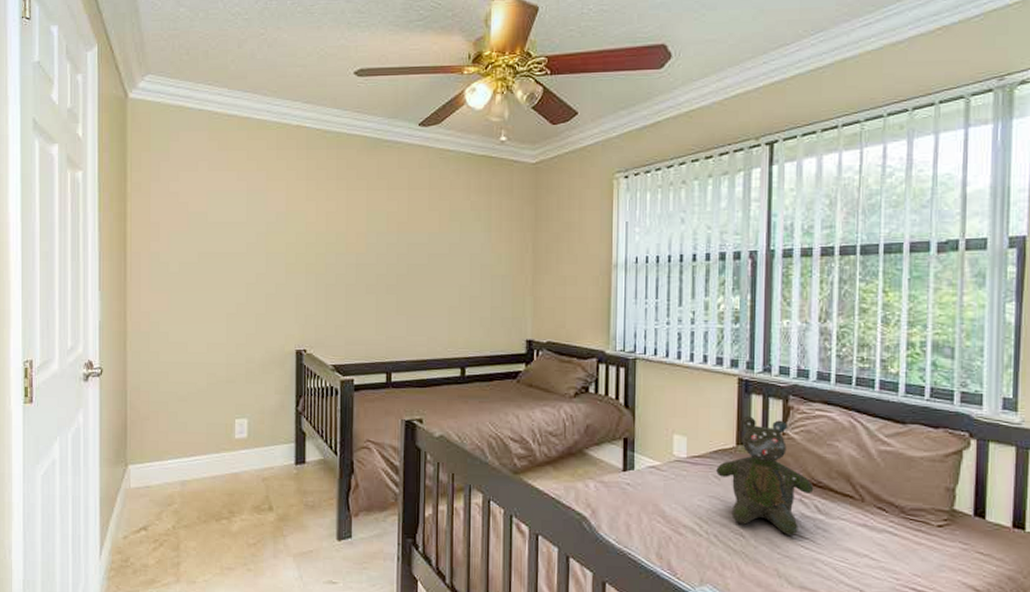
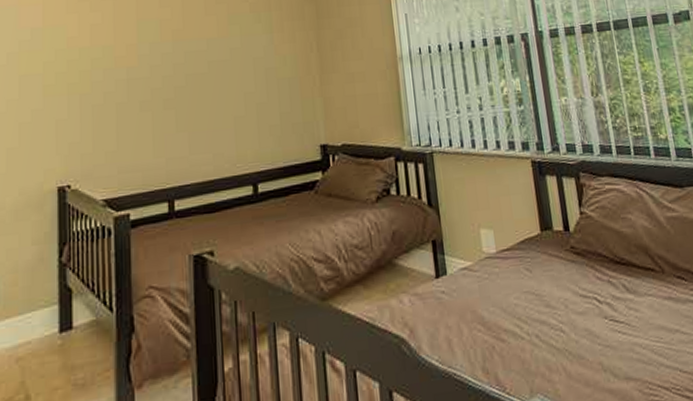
teddy bear: present [716,416,814,535] -> none [526,199,619,322]

